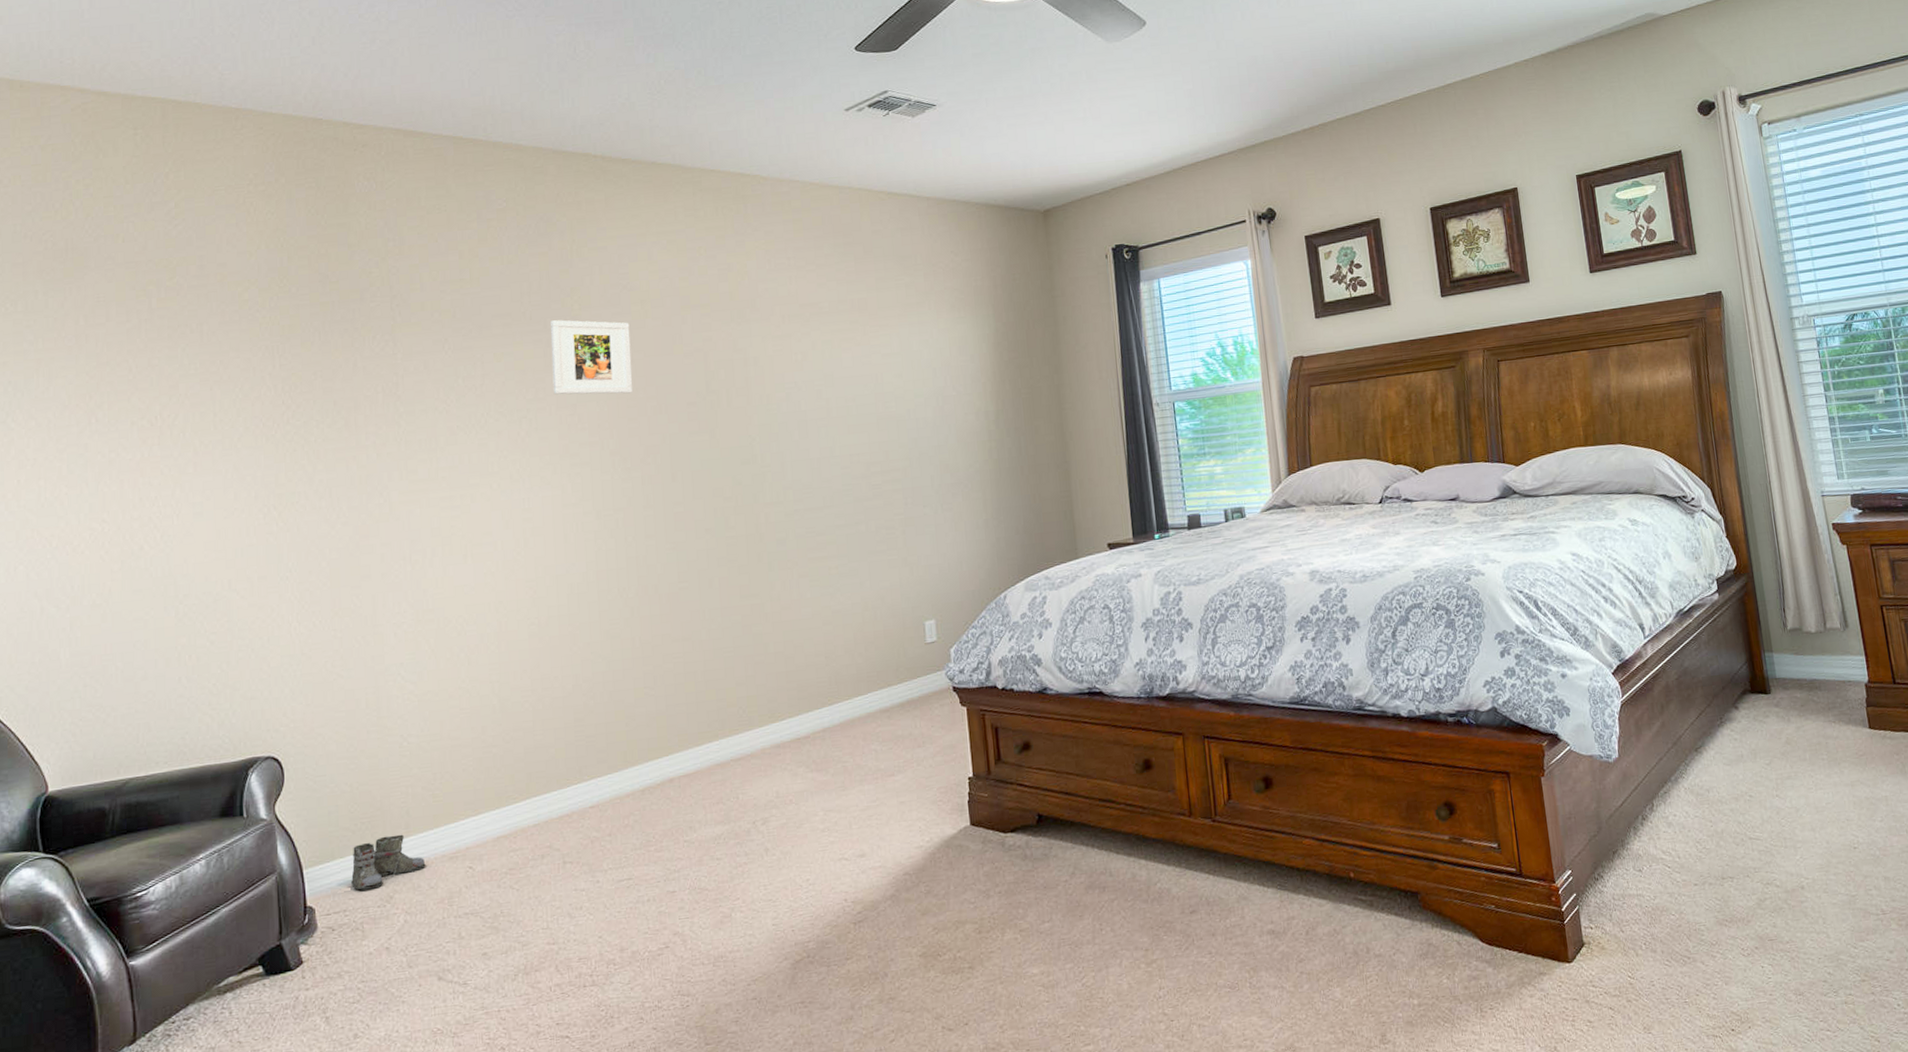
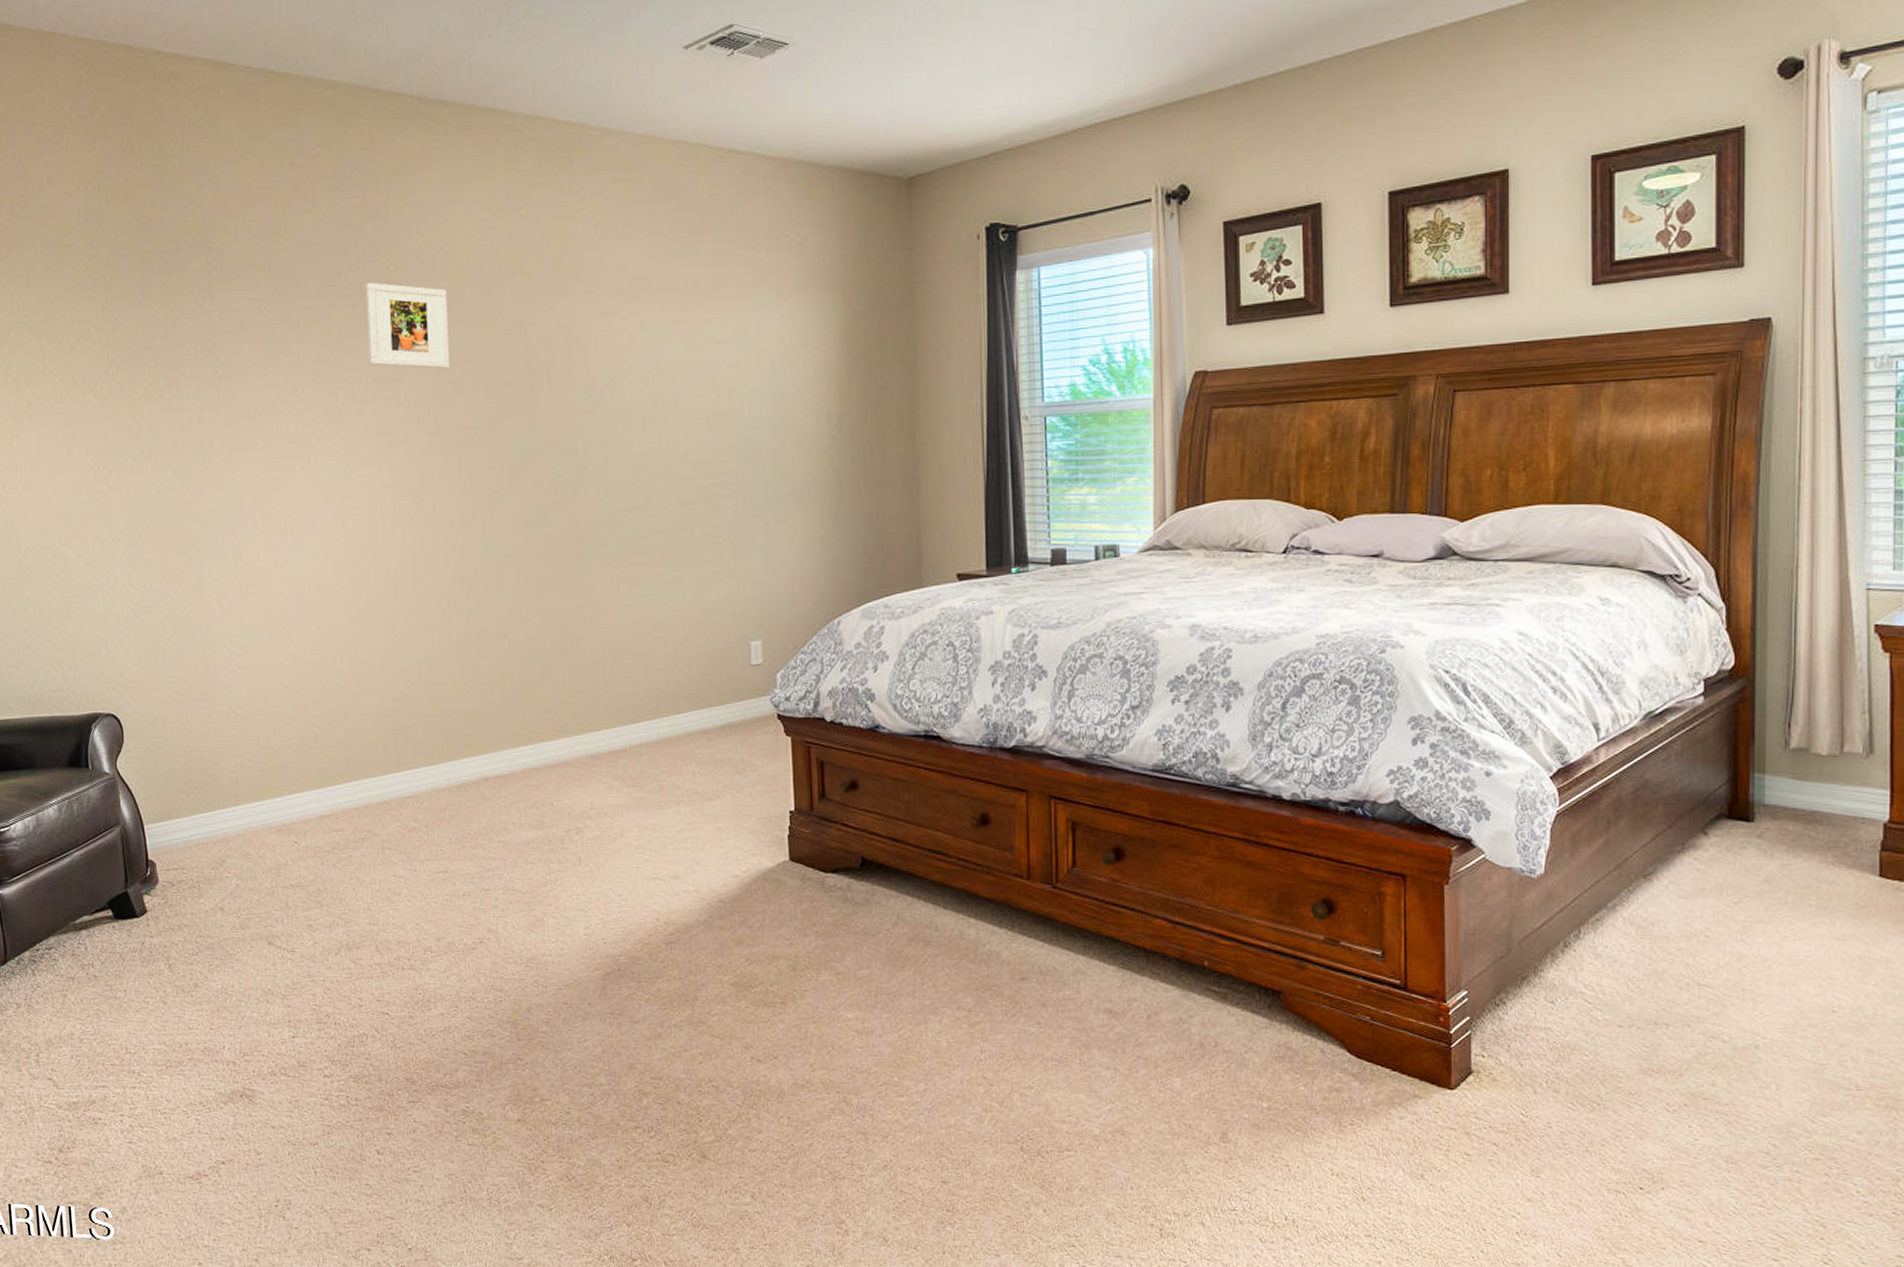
boots: present [350,834,426,891] -> none [186,802,255,851]

